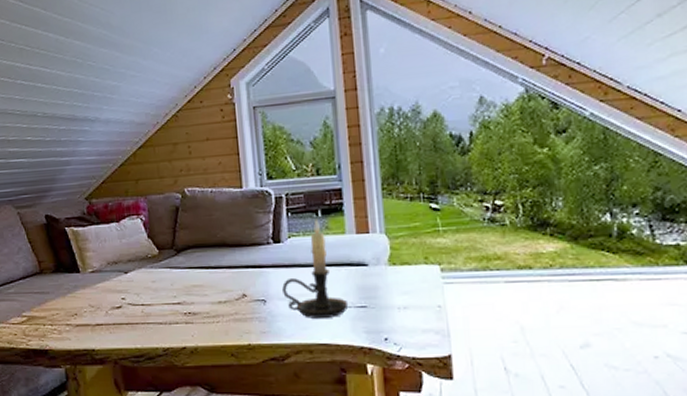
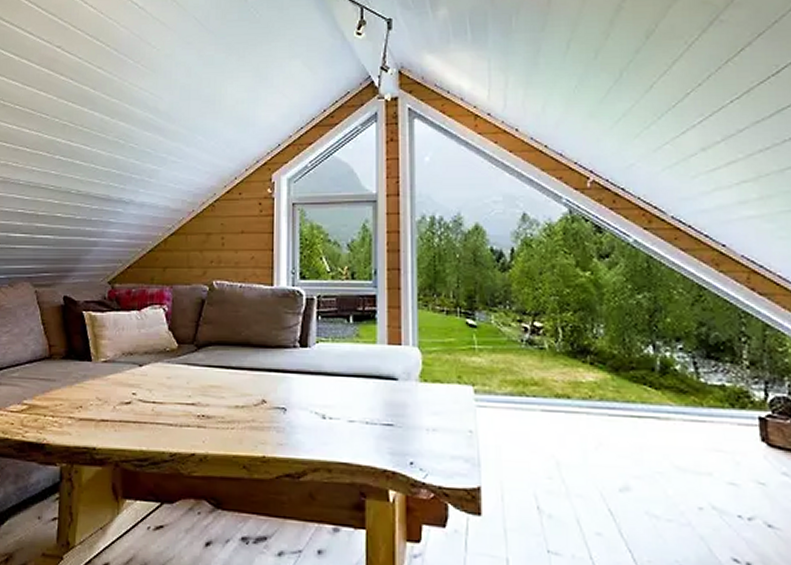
candle holder: present [281,218,348,318] -> none [304,324,373,434]

